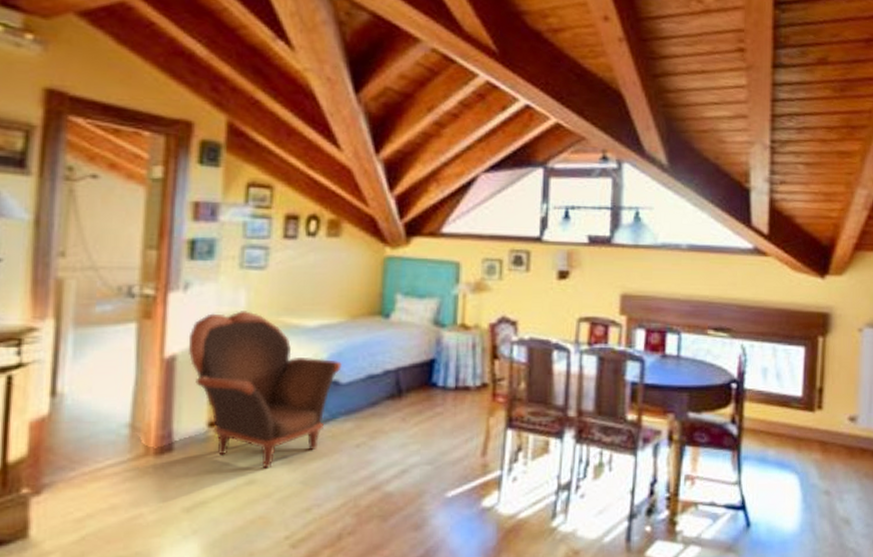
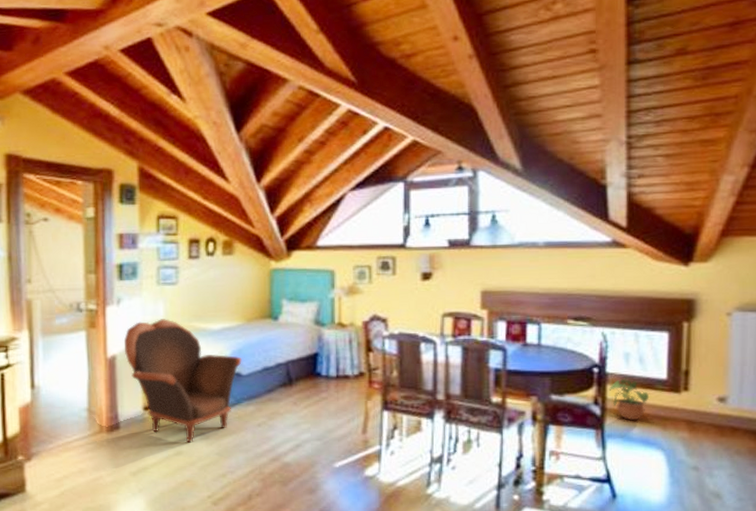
potted plant: none [746,392,786,441] -> present [609,375,650,421]

